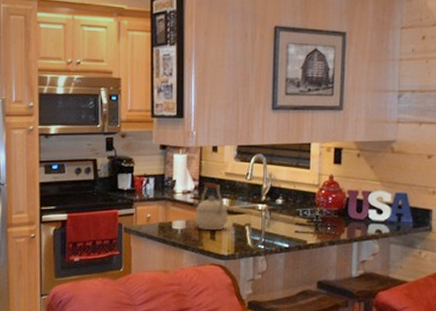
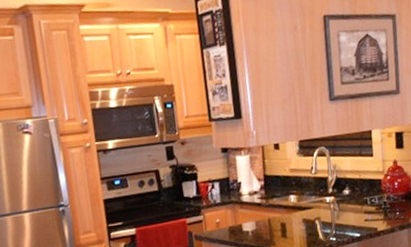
kettle: present [195,182,229,231] -> none [263,180,298,229]

